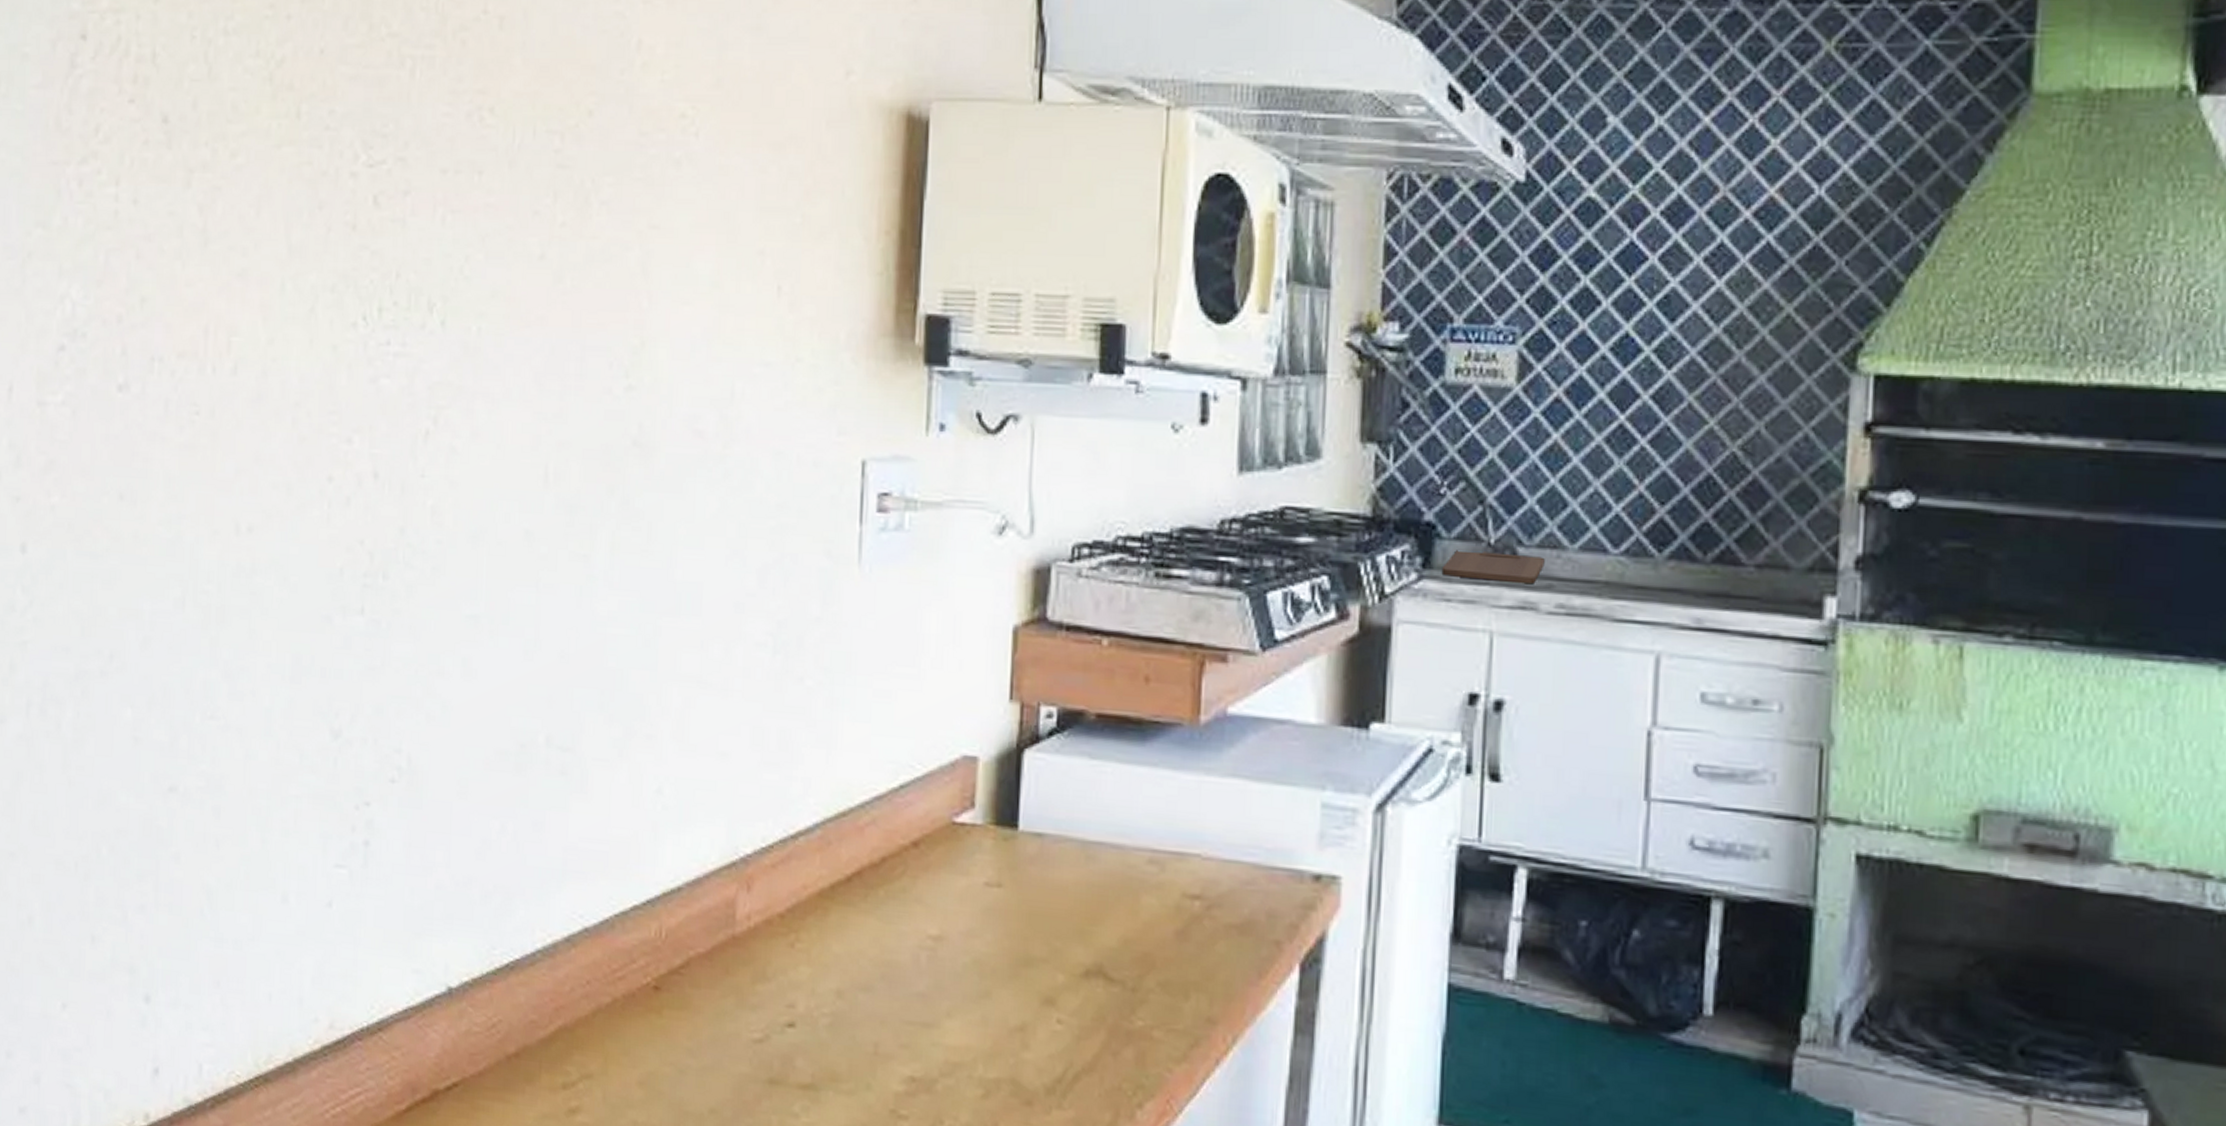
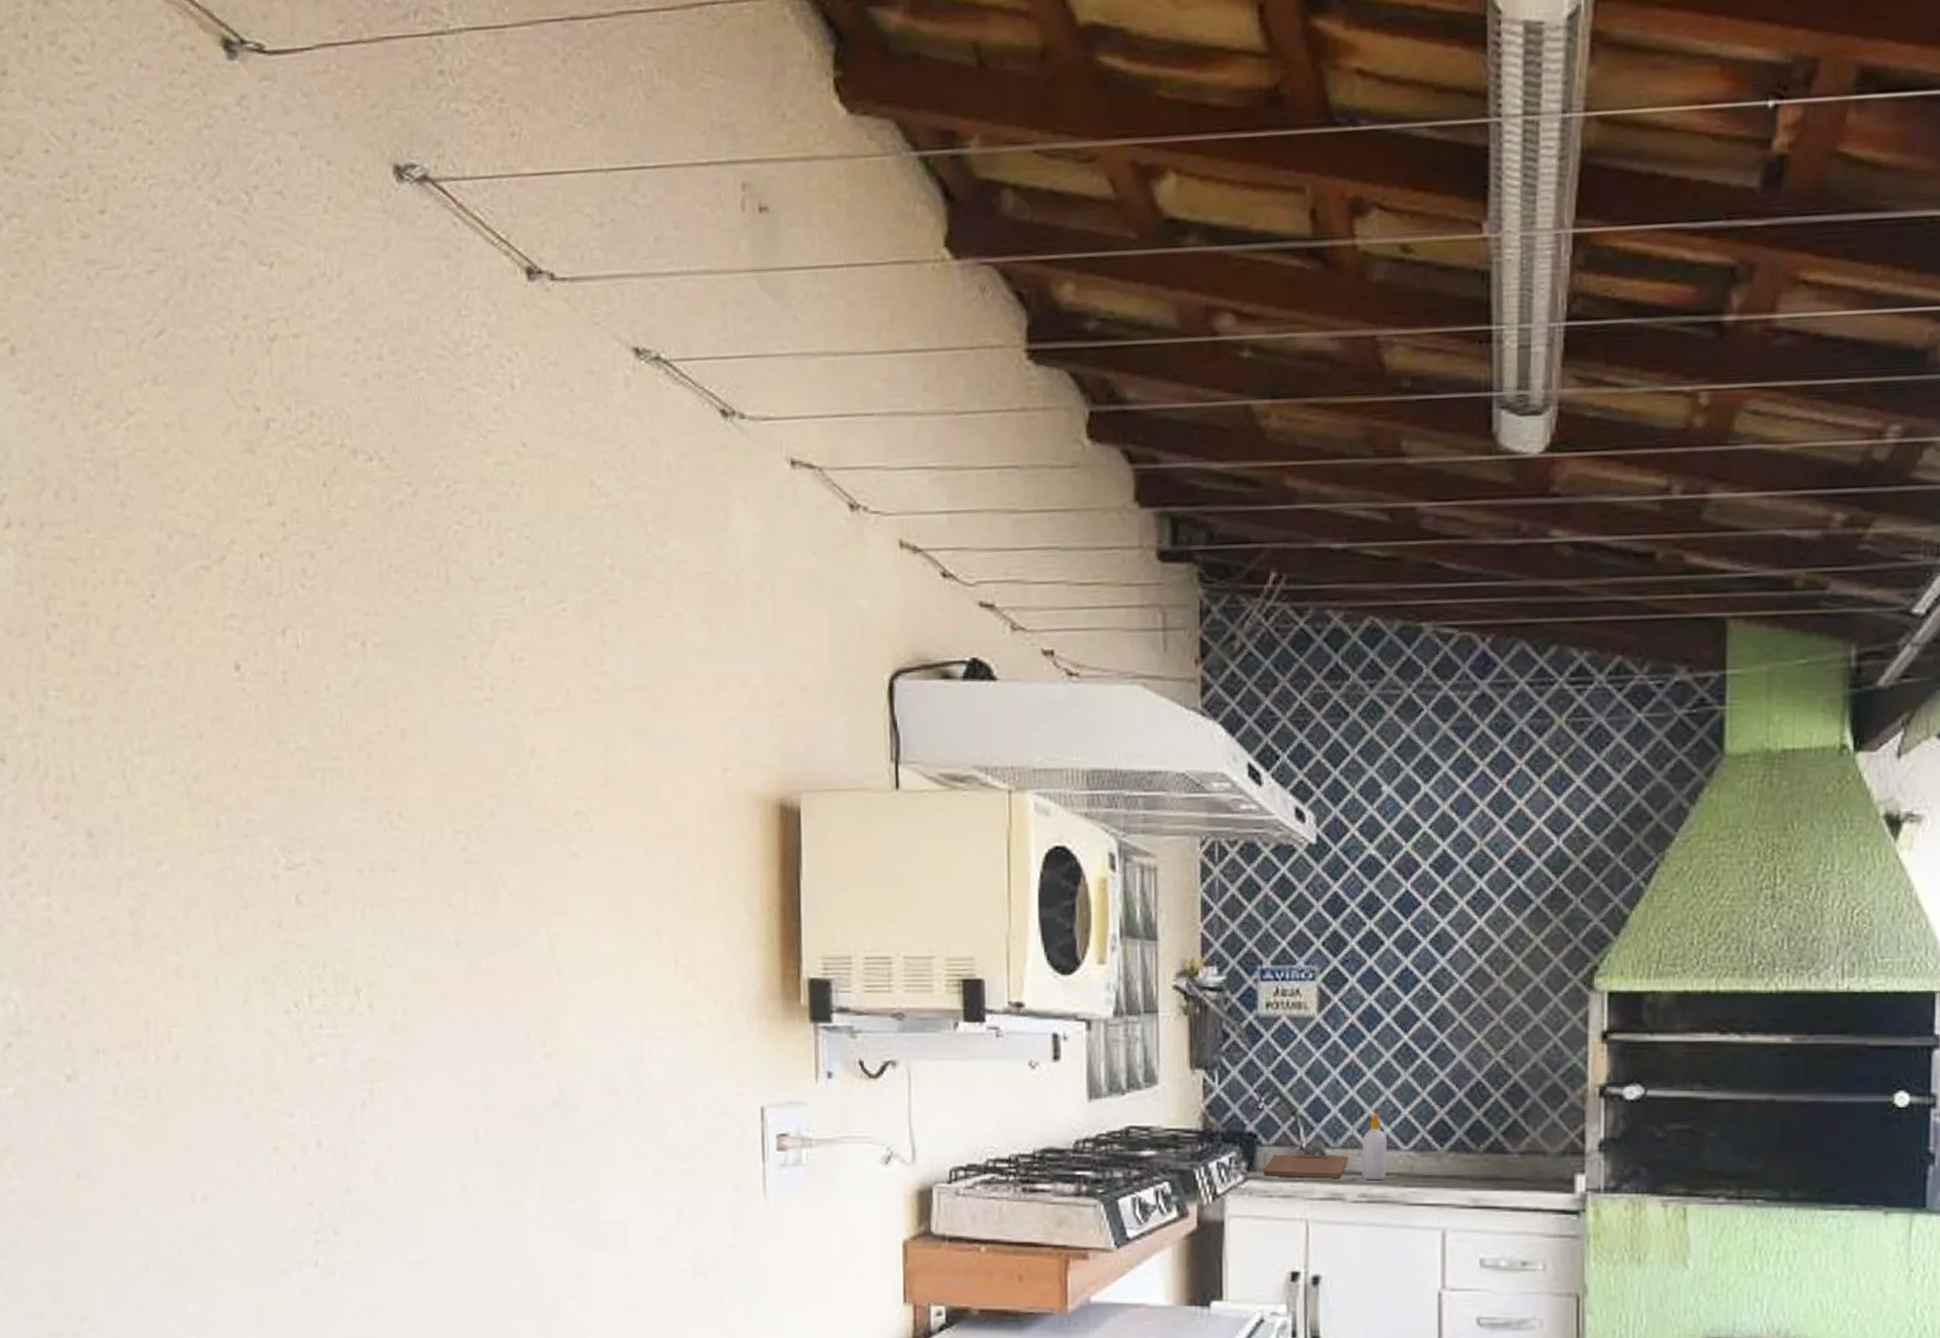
soap bottle: none [1560,508,1594,589] -> present [1361,1114,1388,1181]

